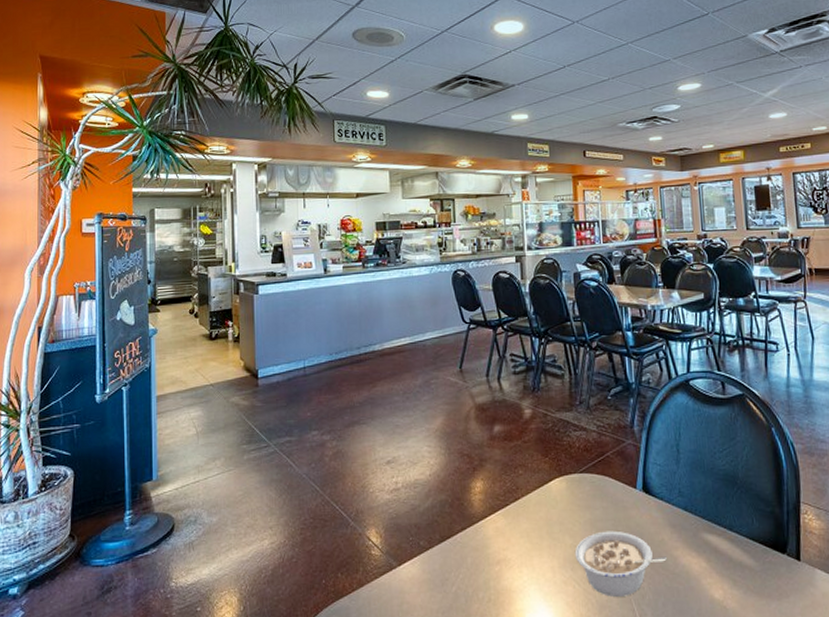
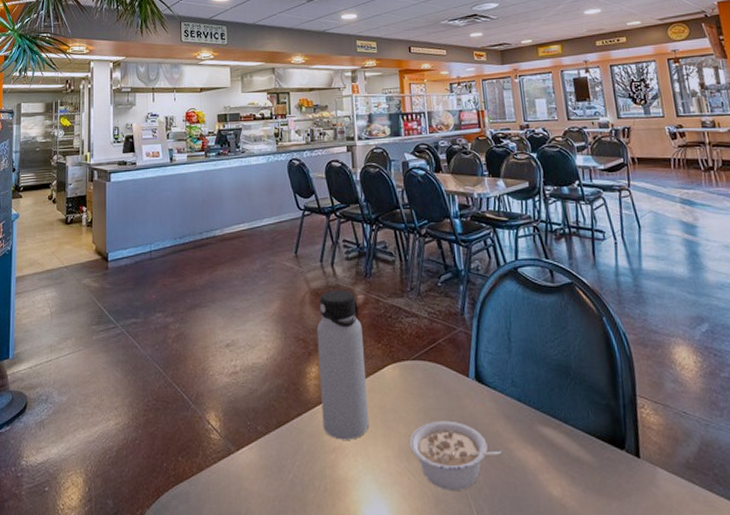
water bottle: none [482,404,535,552] -> present [316,289,370,440]

